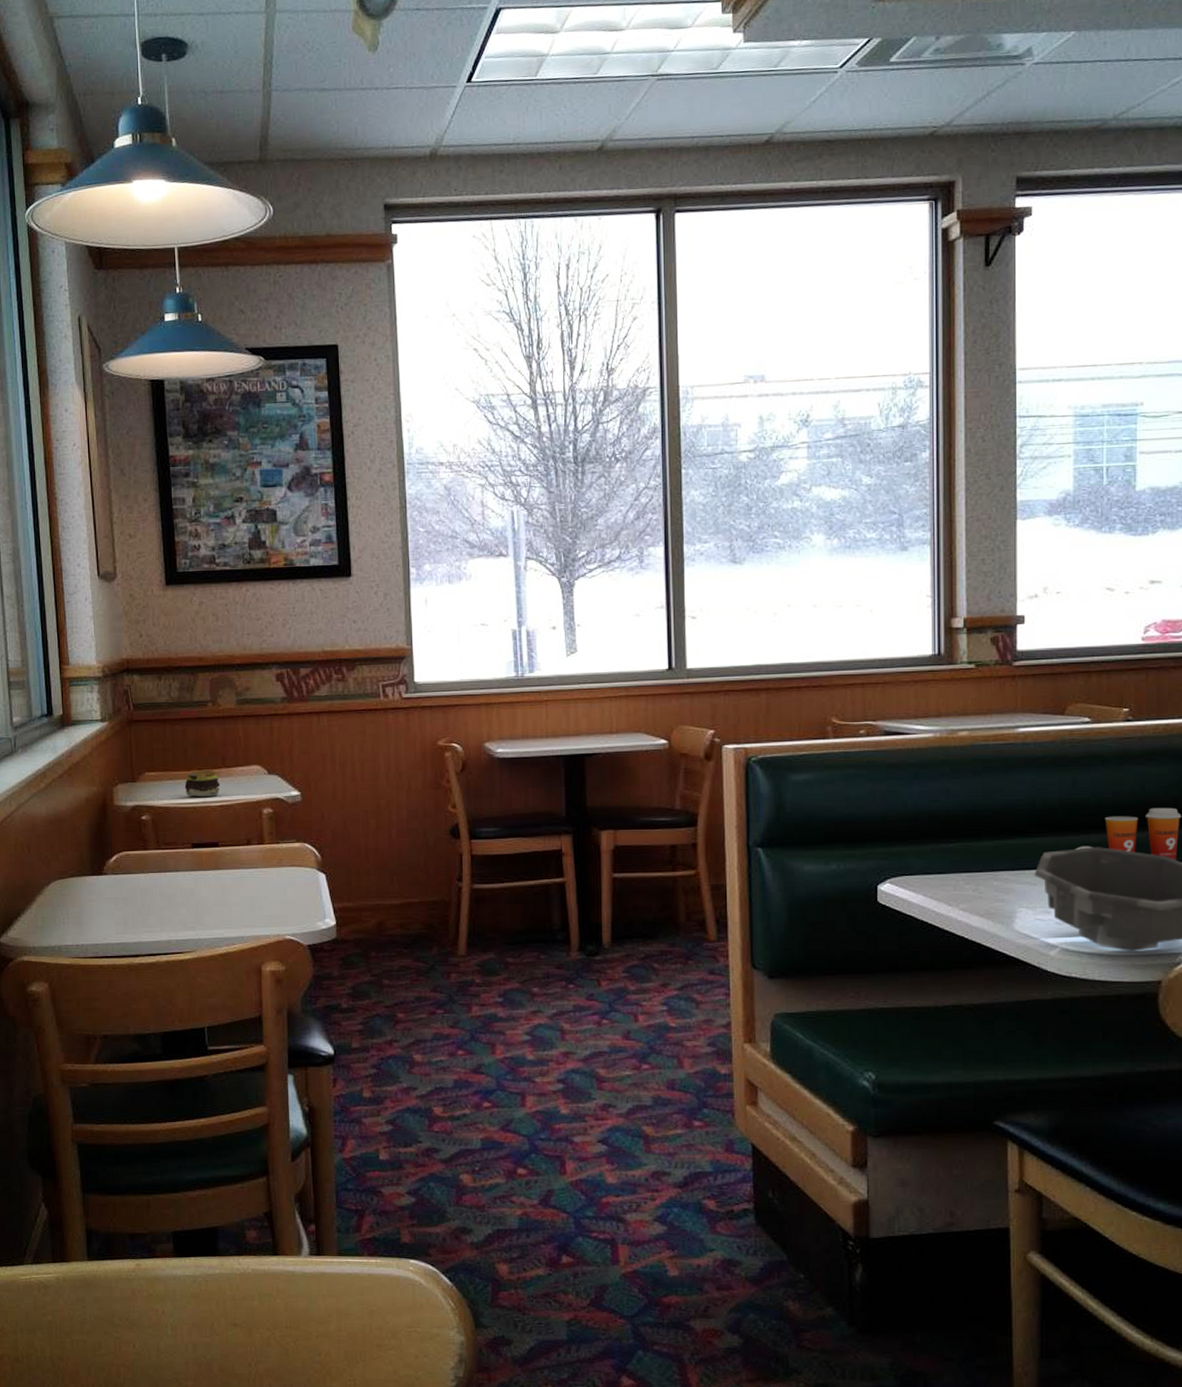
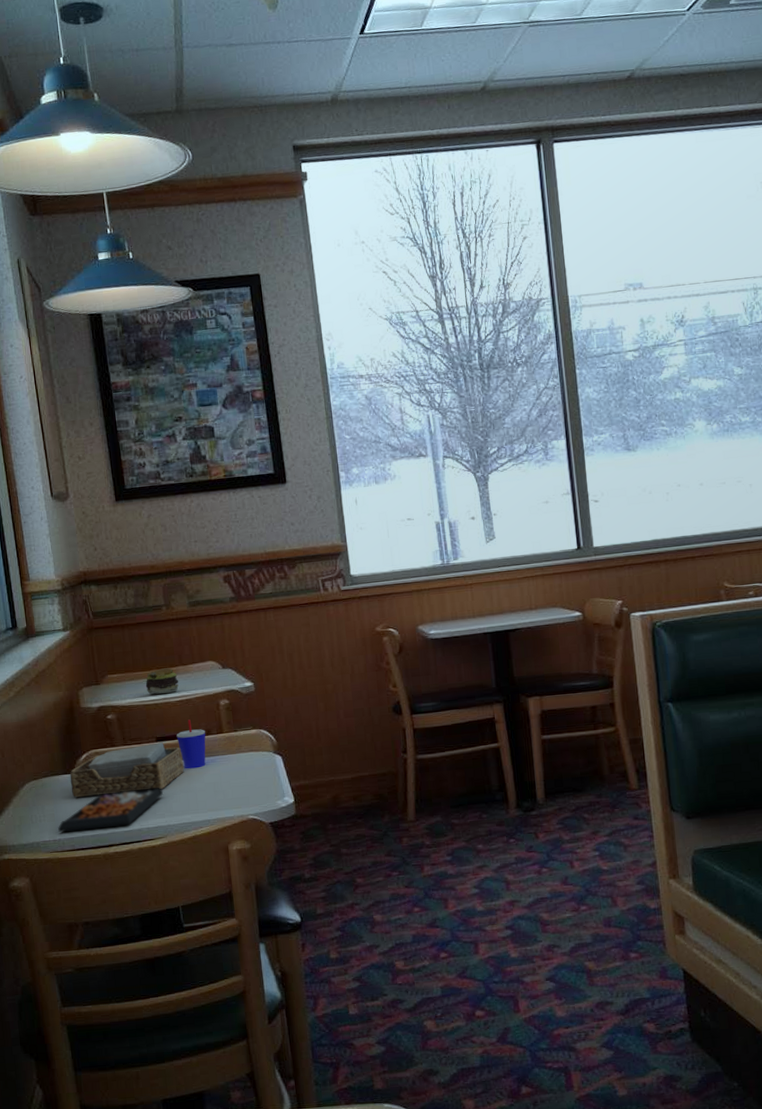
food tray: none [82,897,196,938] -> present [58,787,164,832]
napkin holder: none [98,849,220,901] -> present [69,742,184,797]
beverage cup: none [214,826,246,880] -> present [176,719,206,769]

